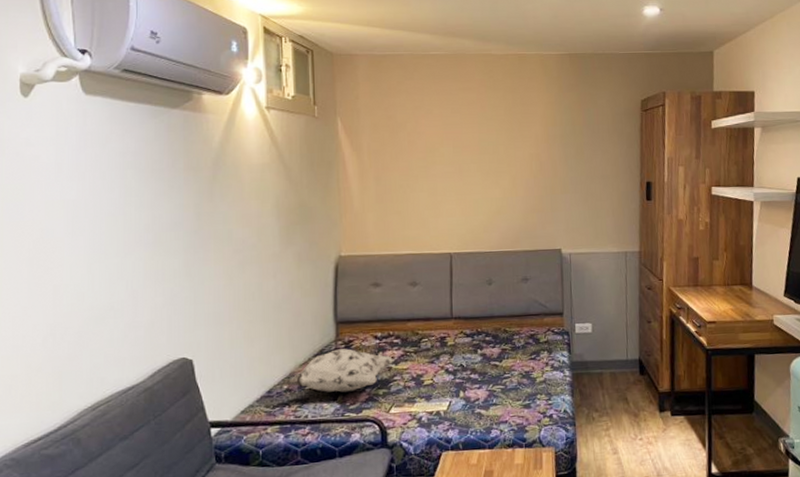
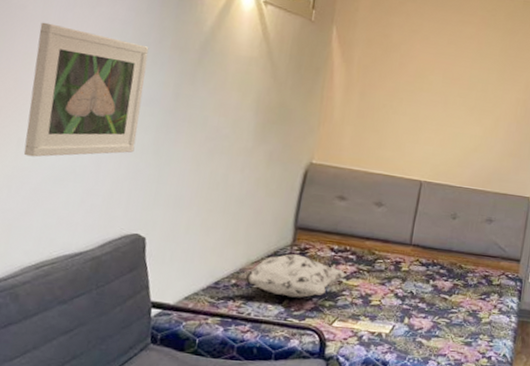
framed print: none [56,168,167,302] -> present [23,22,149,157]

